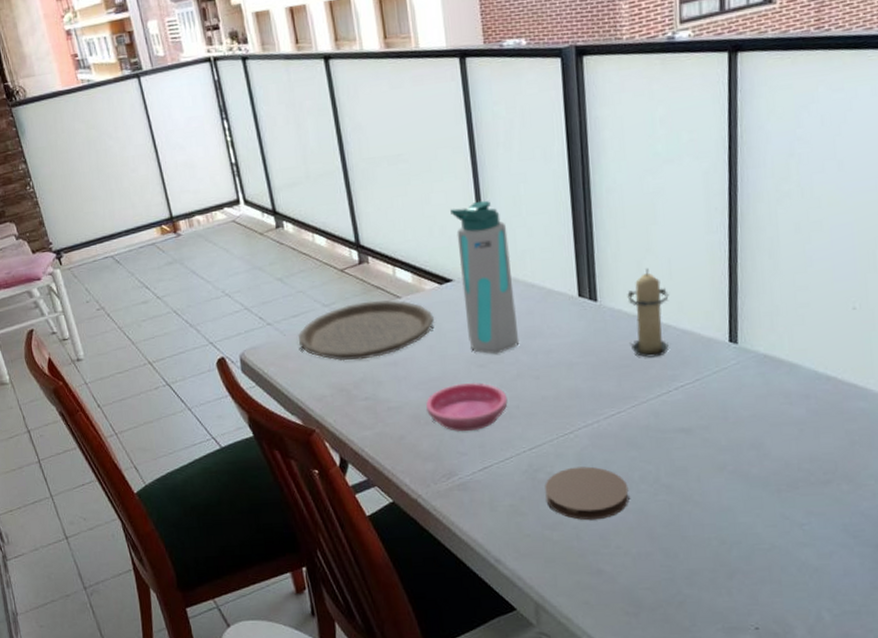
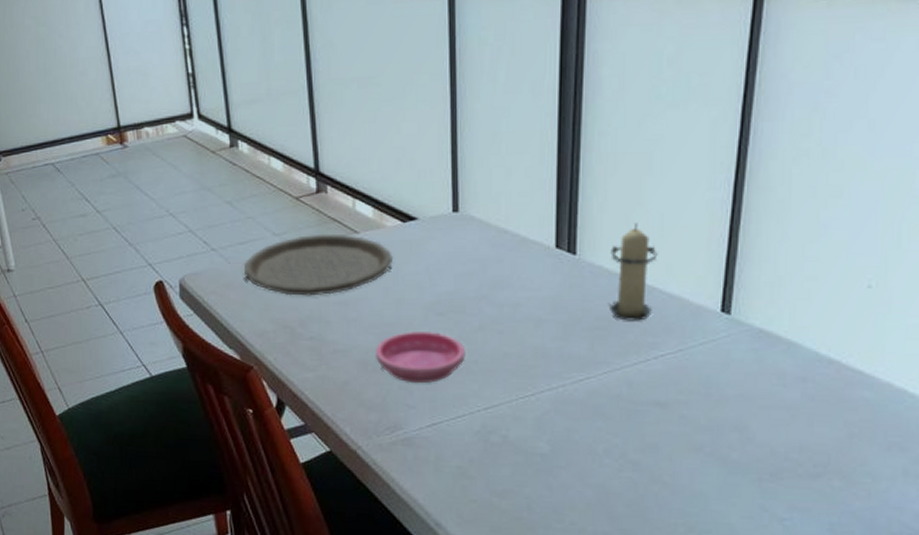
water bottle: present [450,200,520,355] -> none [422,134,485,303]
coaster: present [545,466,630,521] -> none [497,432,591,492]

